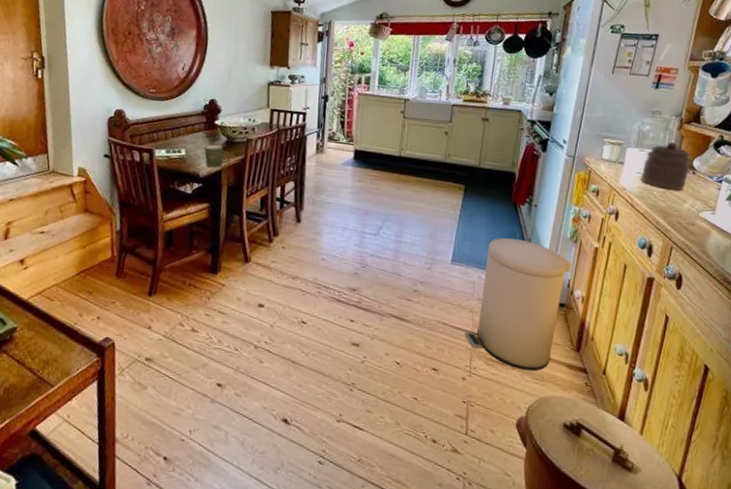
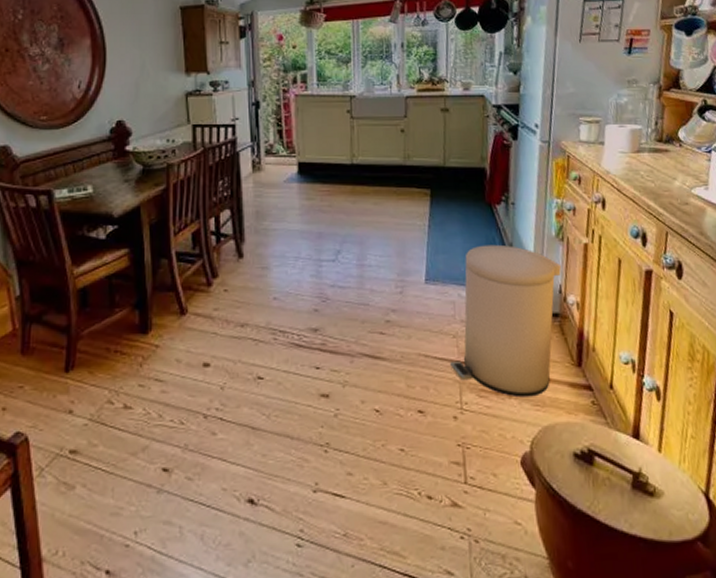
mug: present [204,144,230,168] -> none [115,175,148,204]
jar: present [640,142,693,191] -> none [623,114,678,167]

